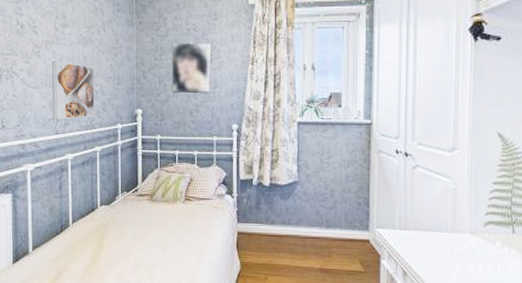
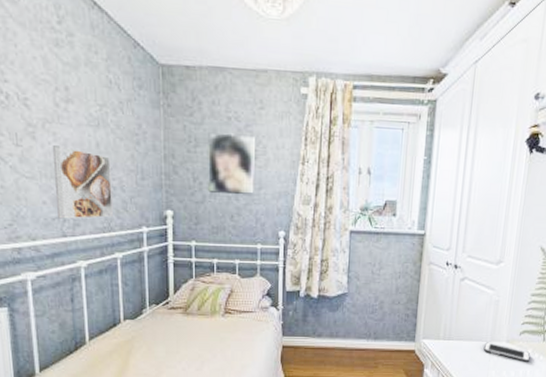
cell phone: none [444,233,500,257] -> present [483,342,531,363]

